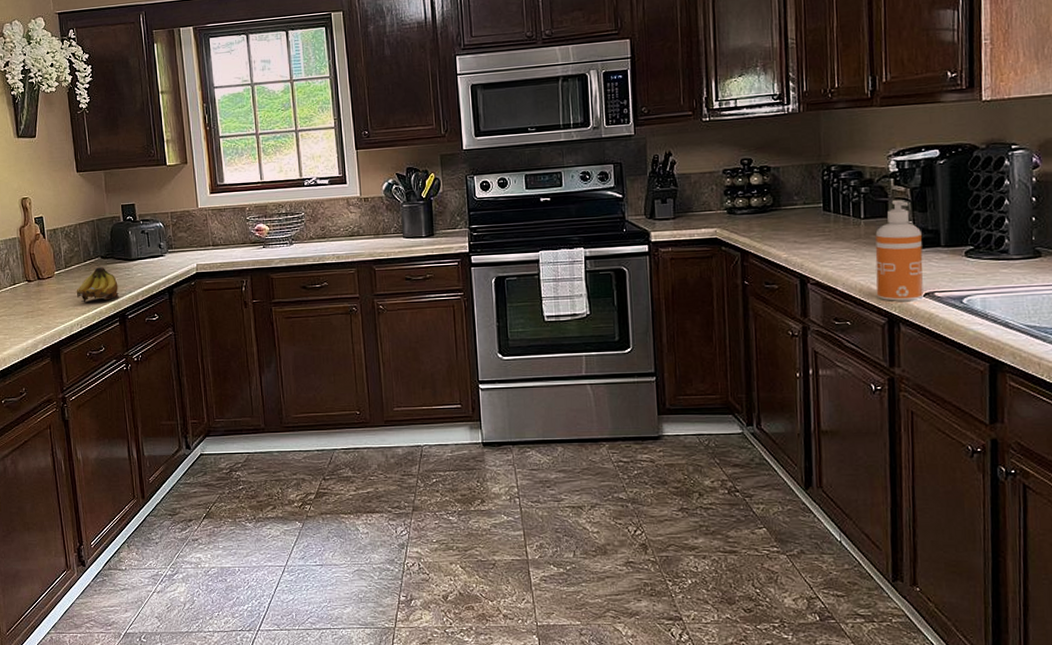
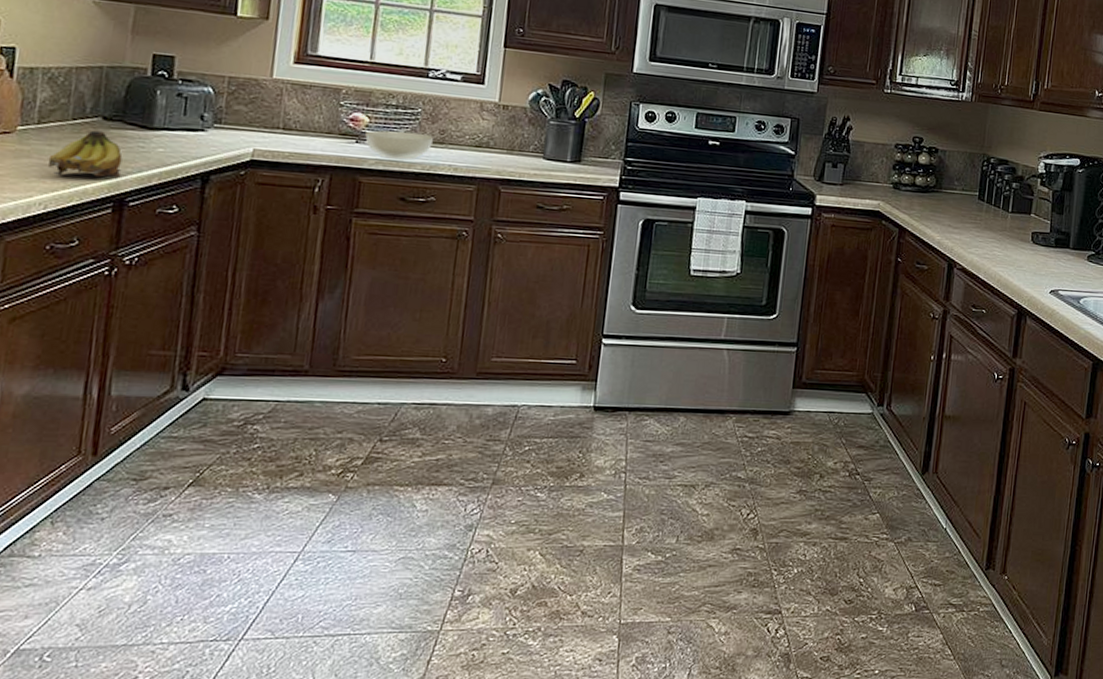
bowl: none [268,232,318,257] -> present [365,130,435,161]
soap dispenser: present [875,200,924,301] -> none [1011,199,1057,296]

